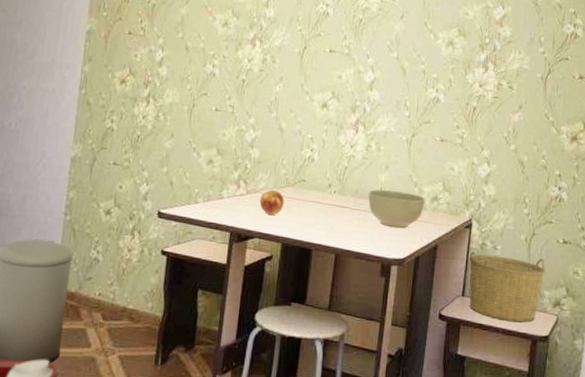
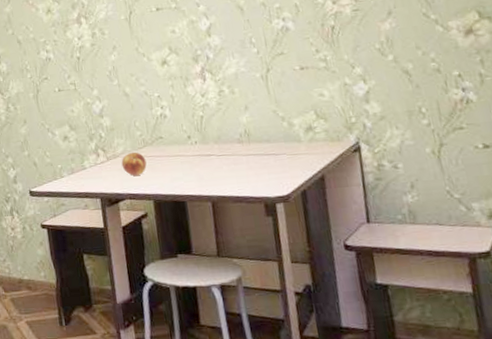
bowl: present [368,189,426,228] -> none [231,128,299,166]
basket: present [468,251,545,323] -> none [365,168,468,242]

